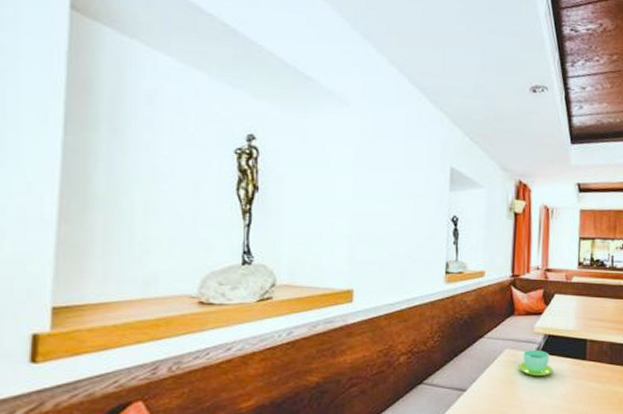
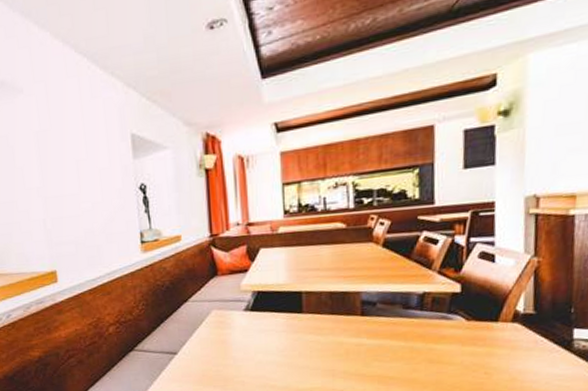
cup: present [519,349,554,377] -> none [228,307,267,335]

